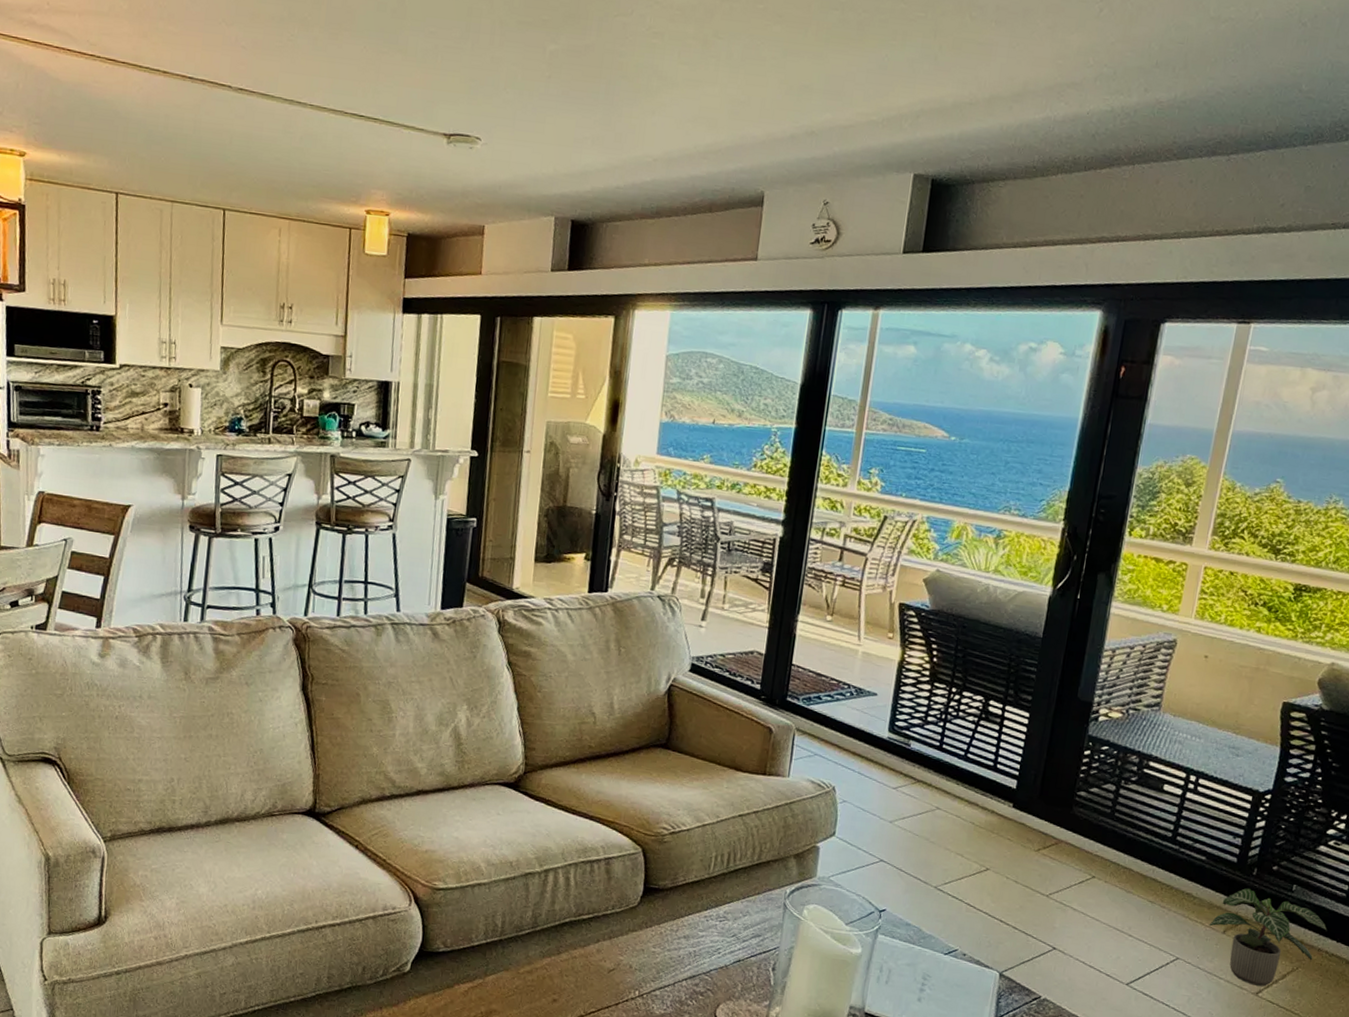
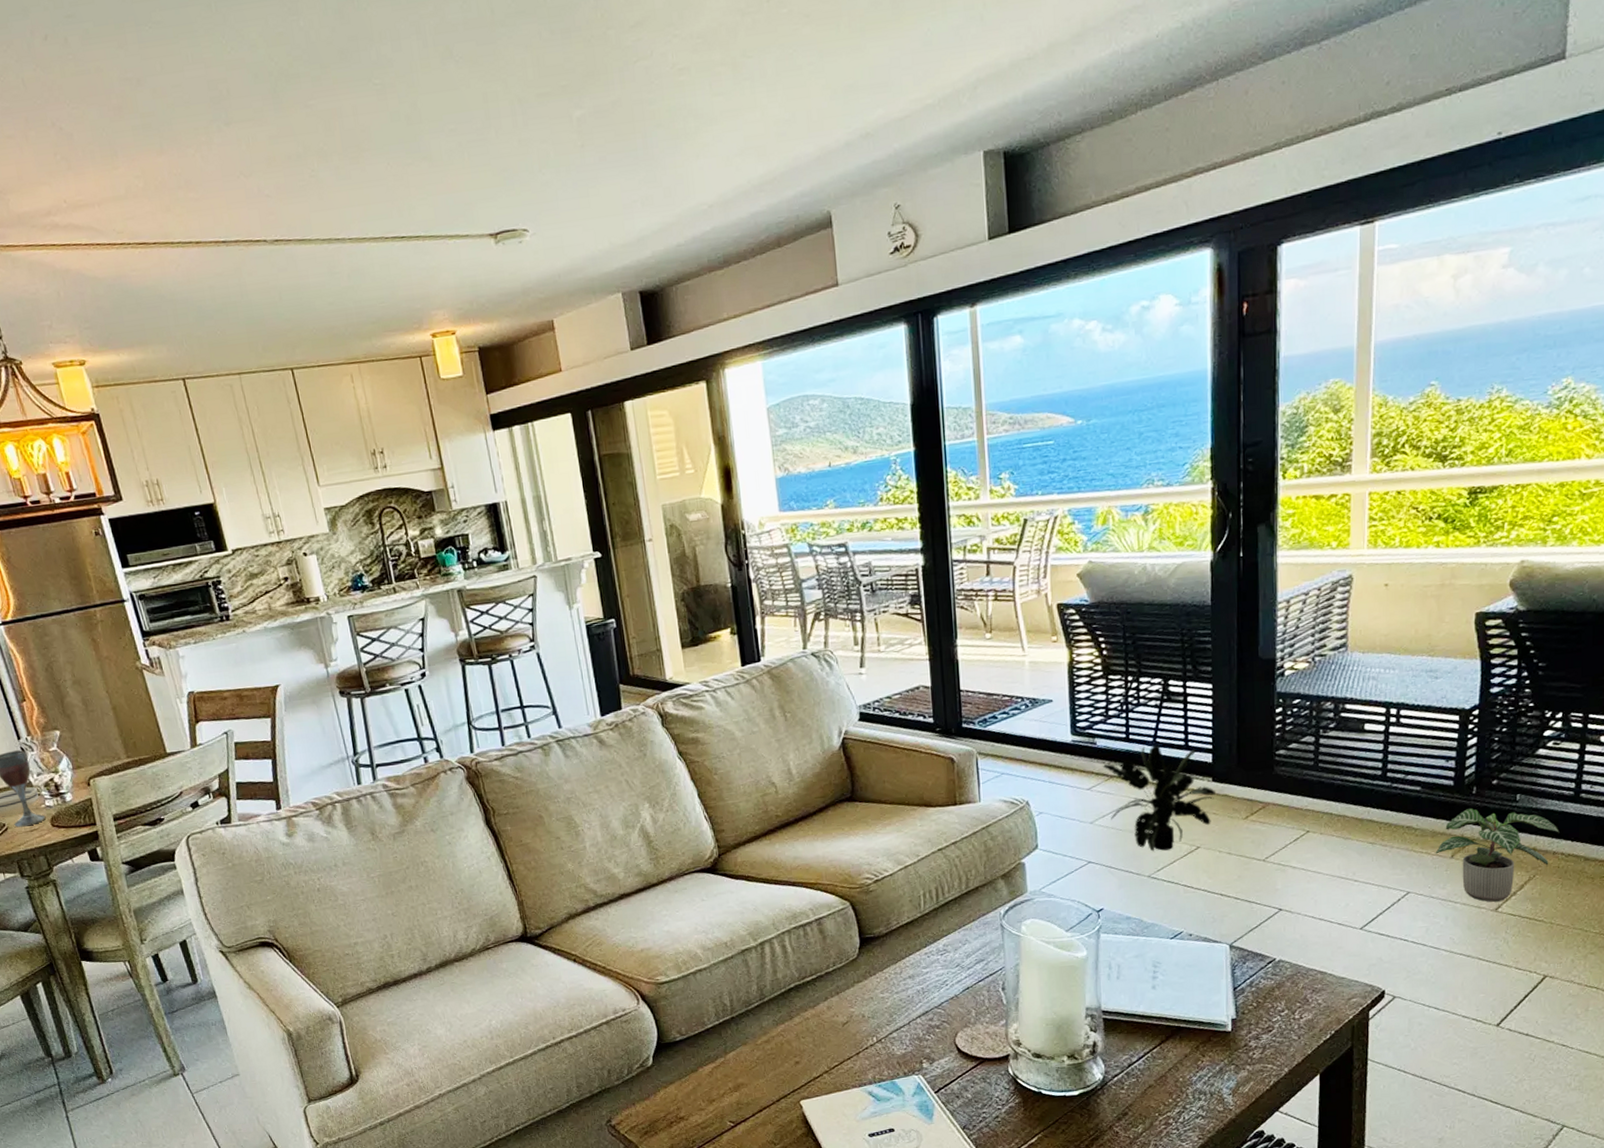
potted plant: none [910,758,1014,866] -> present [1102,744,1215,852]

